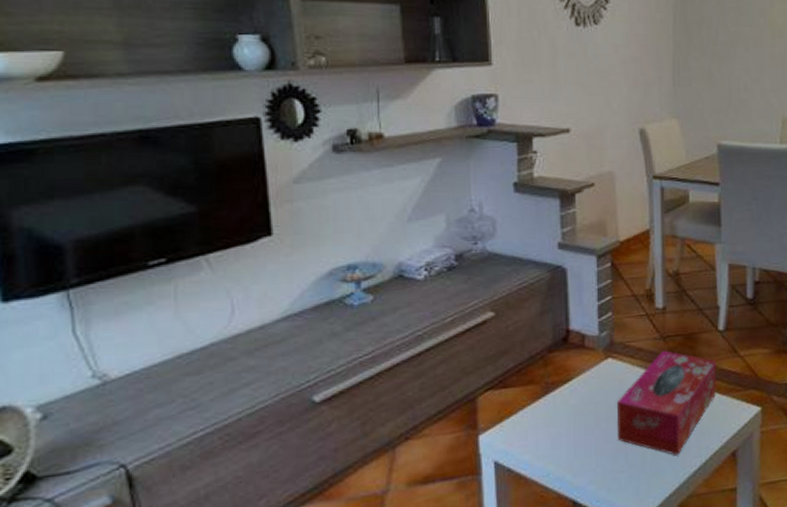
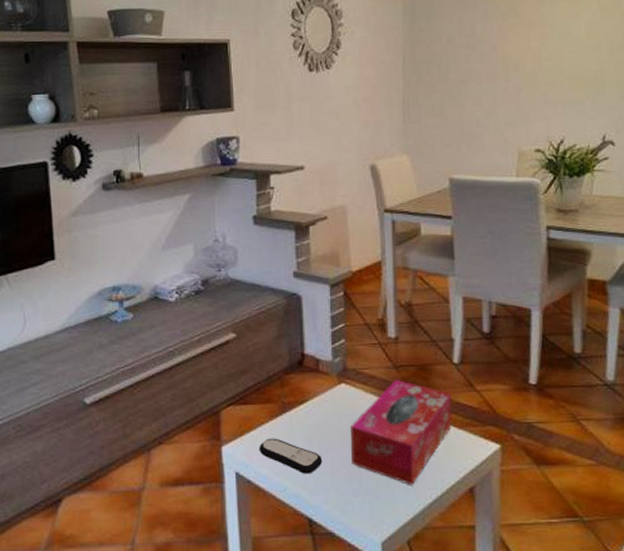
remote control: none [520,421,588,456] -> present [259,438,323,474]

